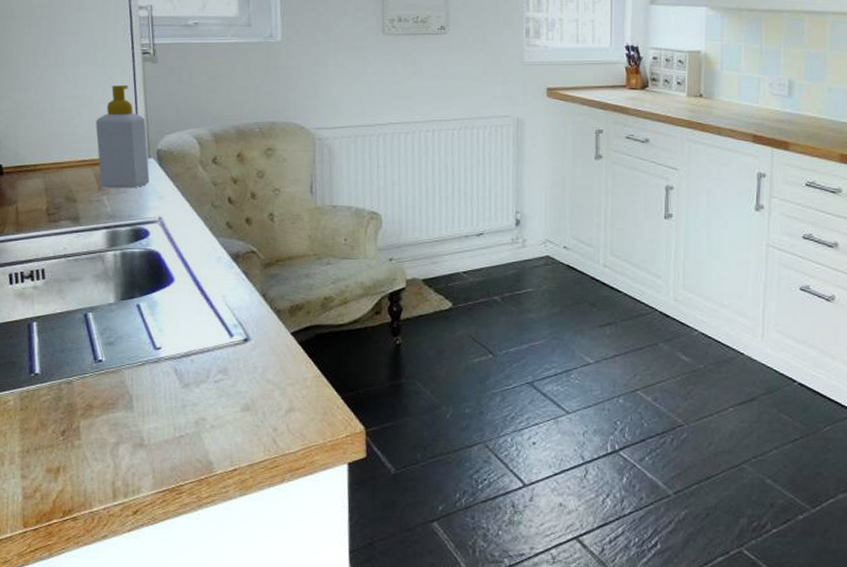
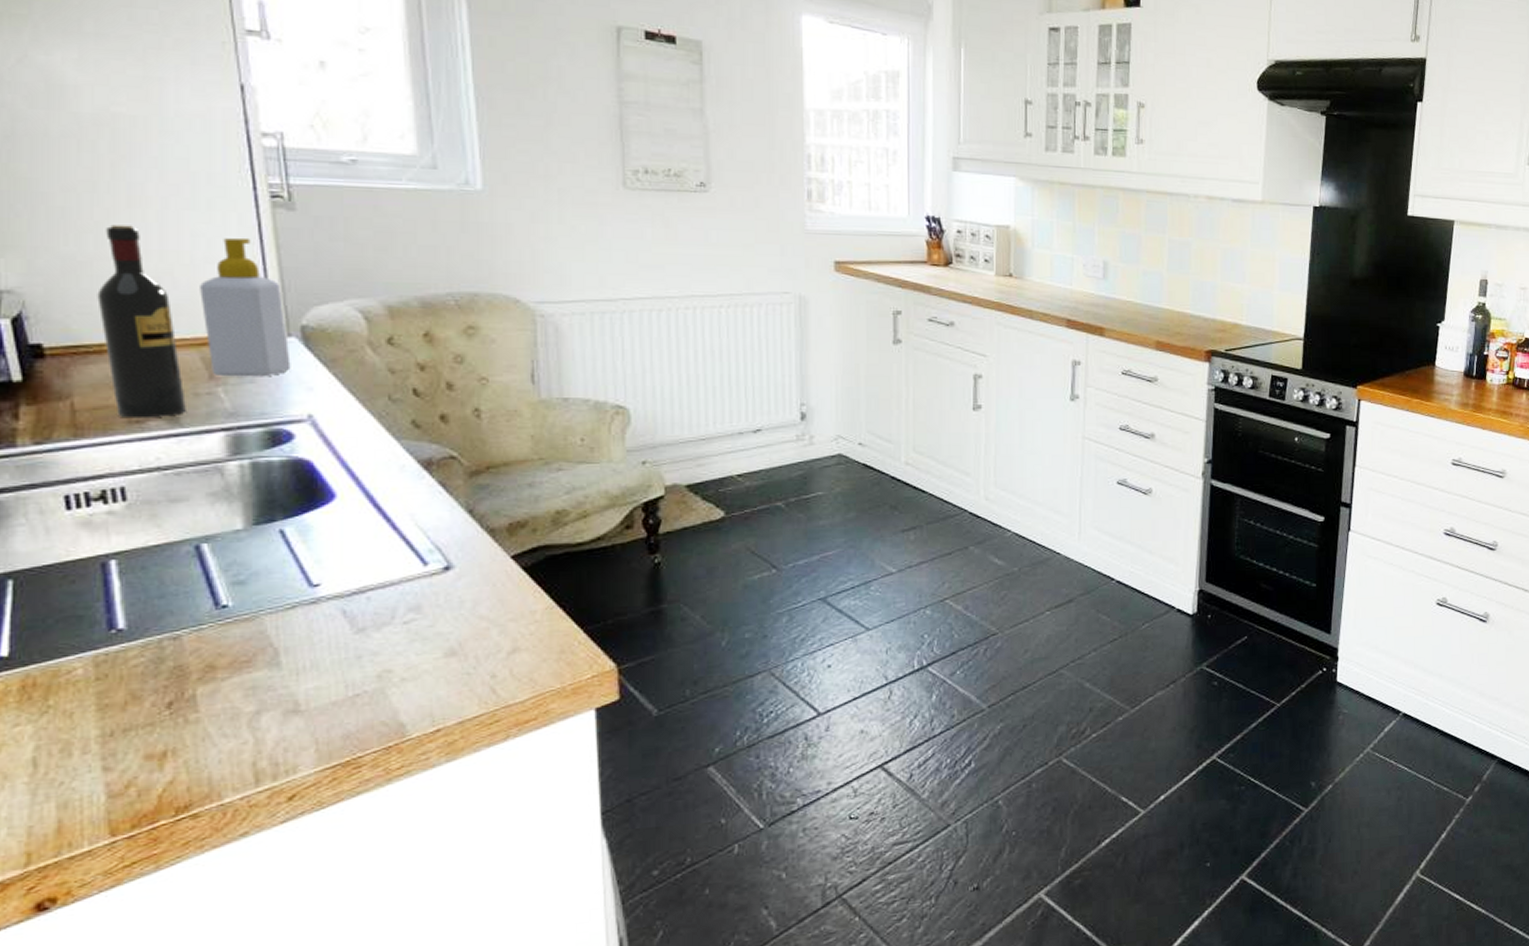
wine bottle: none [35,78,84,219] -> present [97,225,186,419]

